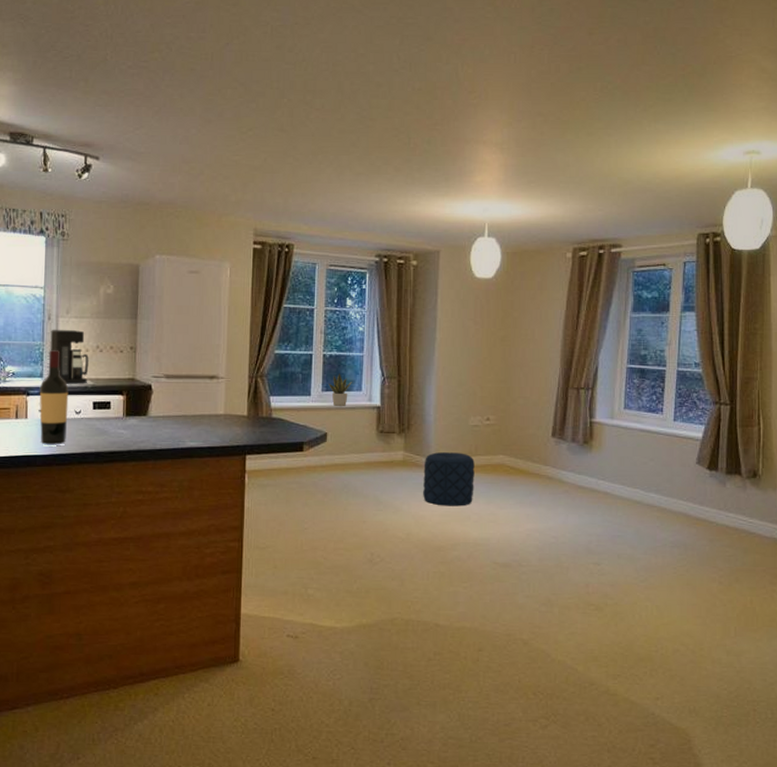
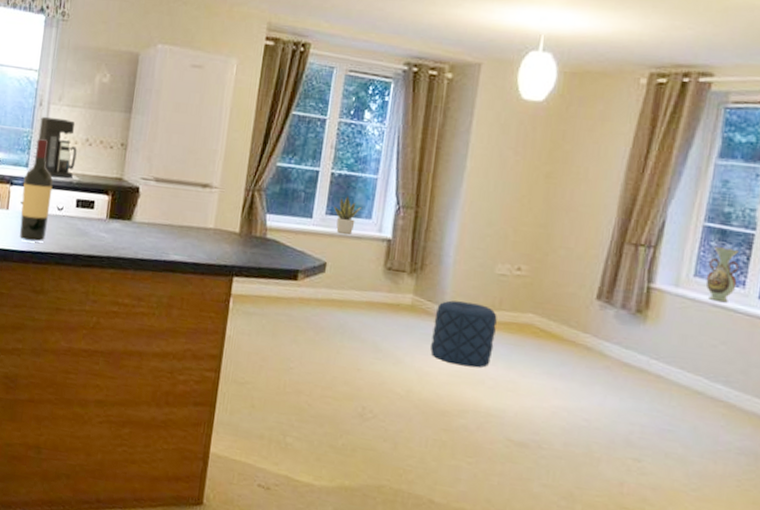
decorative vase: none [633,383,657,427] -> present [705,247,739,303]

